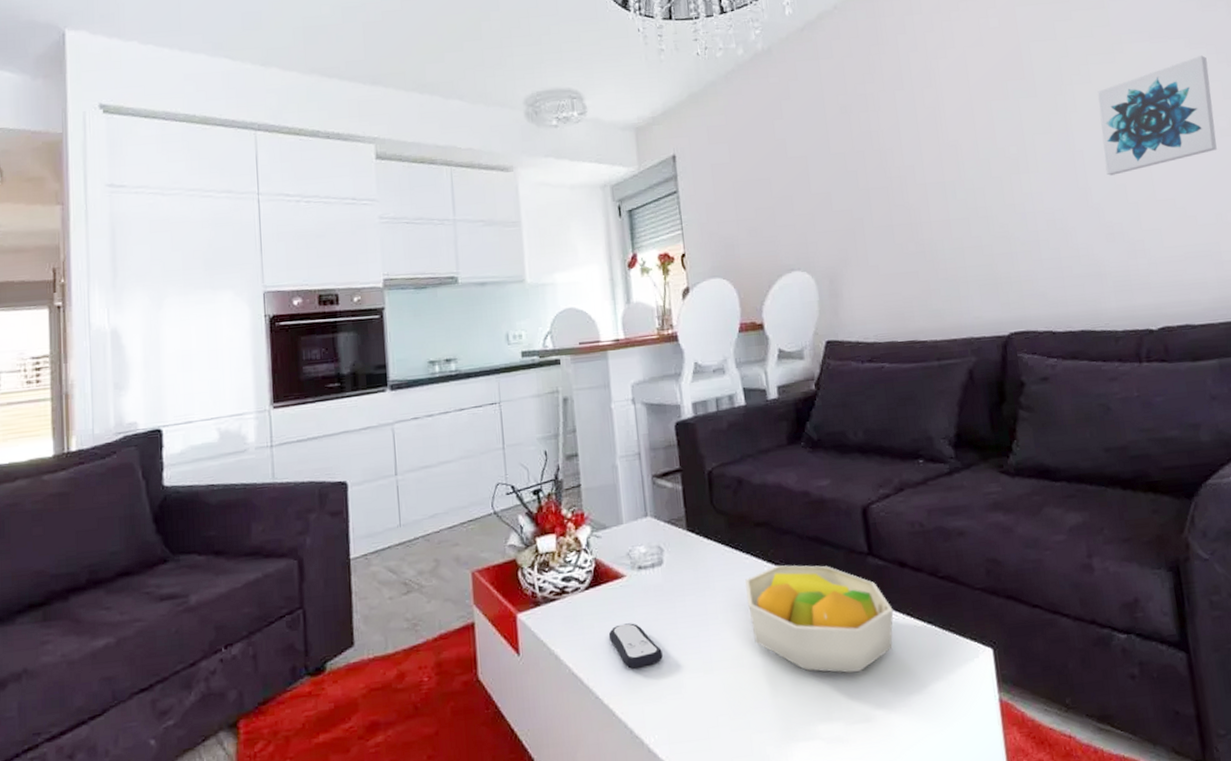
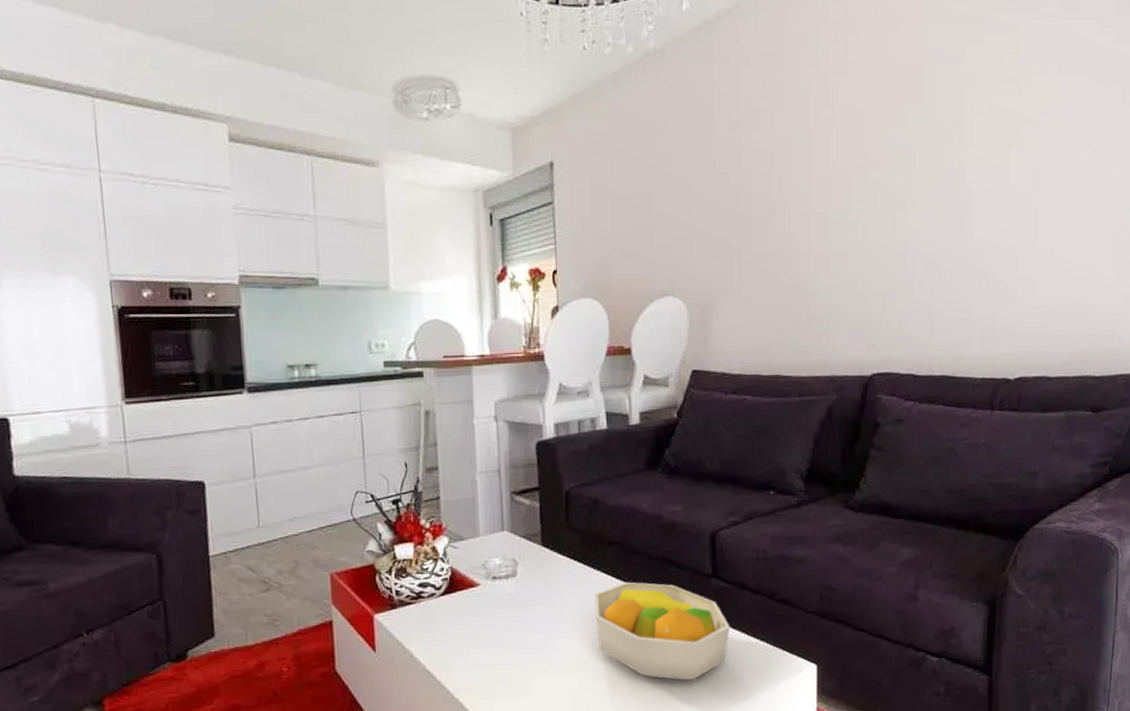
remote control: present [608,623,663,669] -> none [461,628,512,668]
wall art: present [1097,55,1217,176] -> none [991,95,1112,219]

